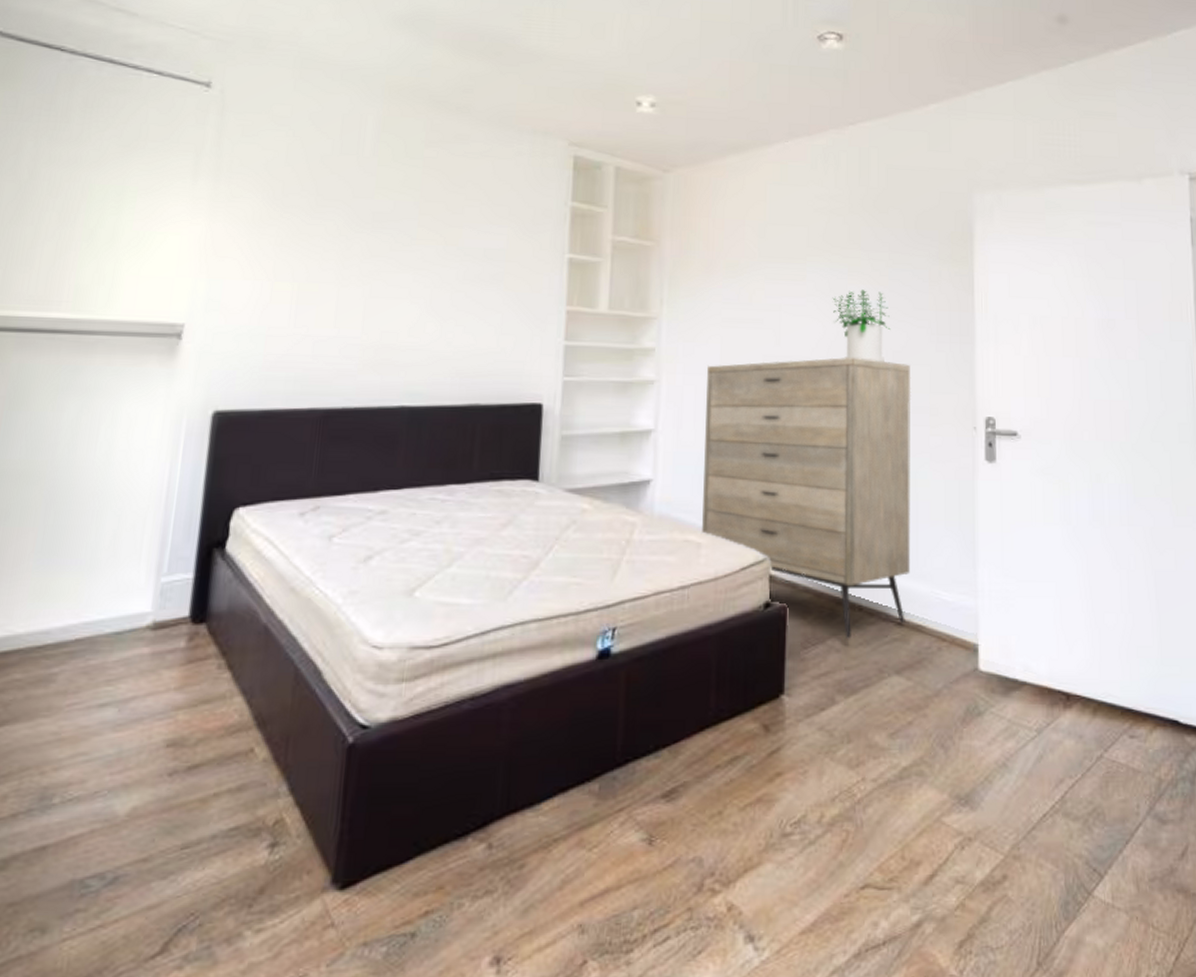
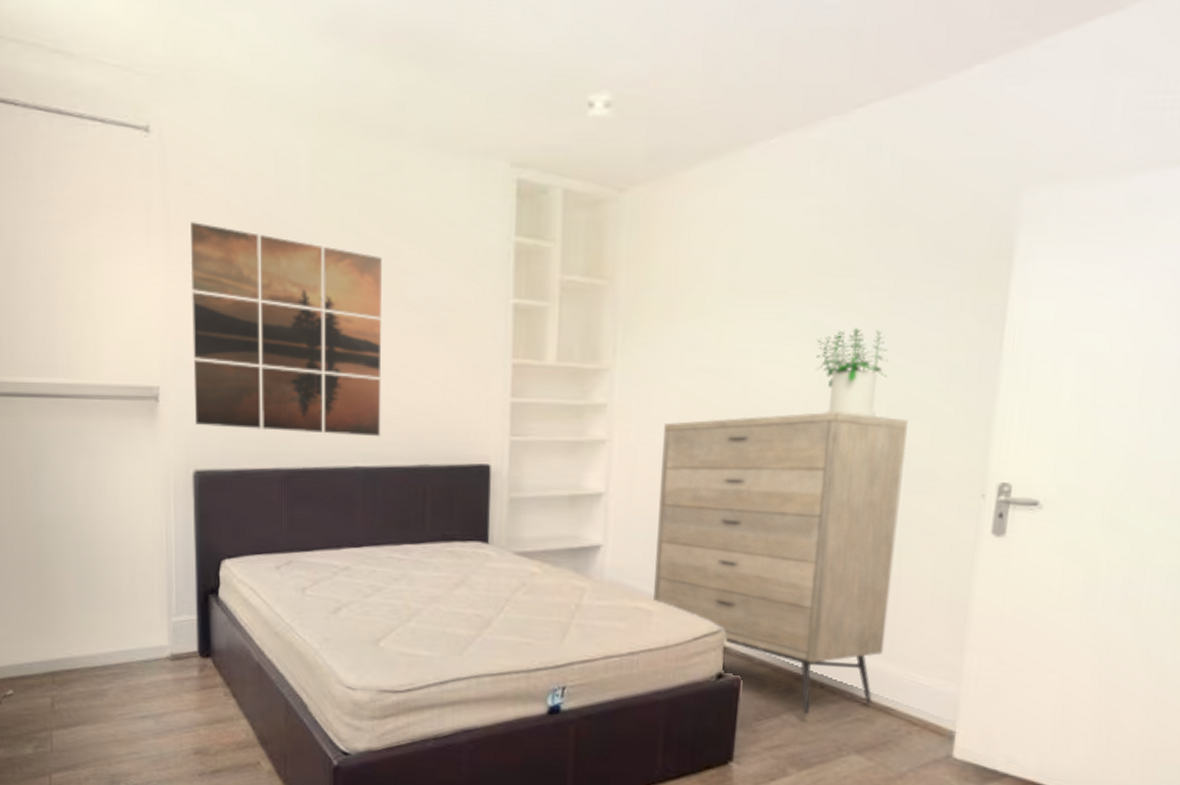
wall art: none [223,169,443,377] -> present [190,222,382,437]

